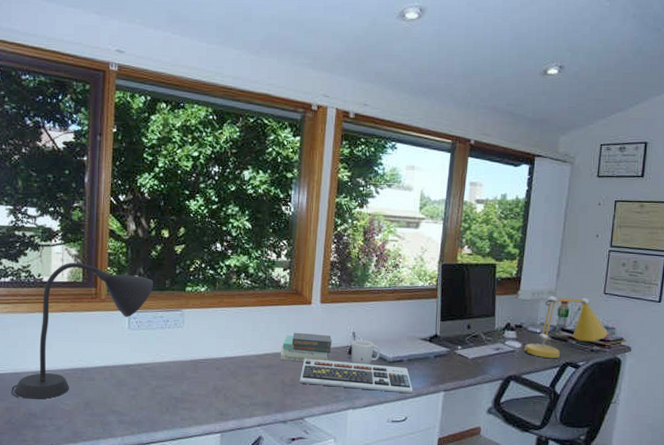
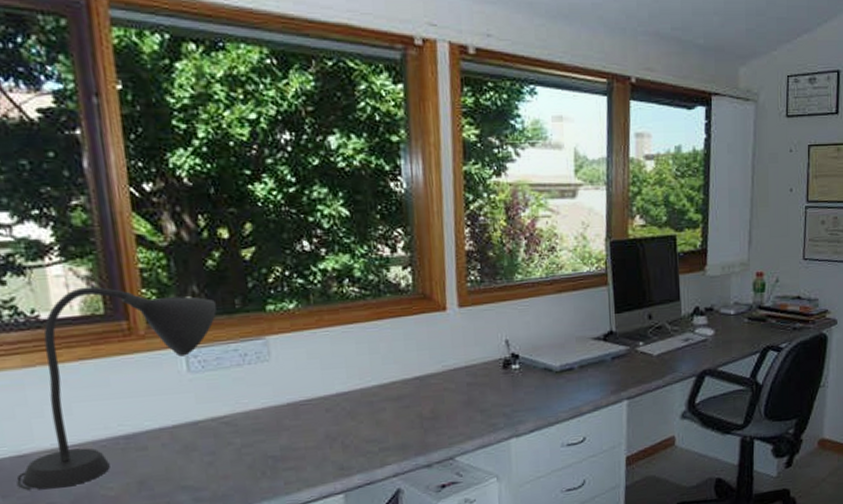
books: present [280,332,332,361] -> none [412,347,480,388]
computer keyboard: present [299,358,413,394] -> none [442,376,590,415]
mug: present [351,340,381,365] -> none [505,348,544,381]
table lamp: present [523,295,608,359] -> none [717,266,810,345]

